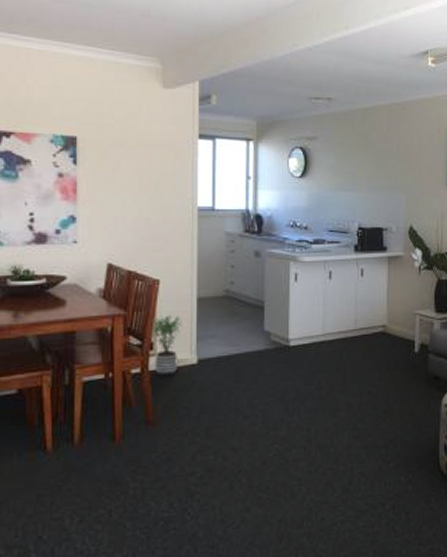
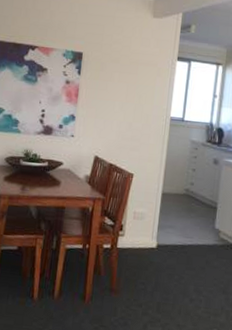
potted plant: present [150,315,183,376] -> none [121,203,148,255]

